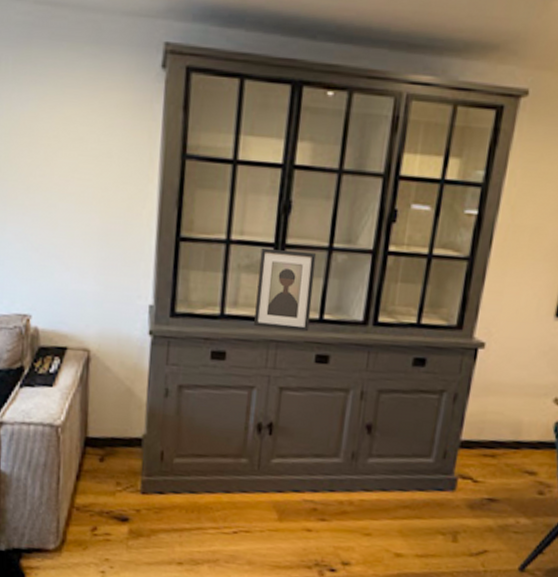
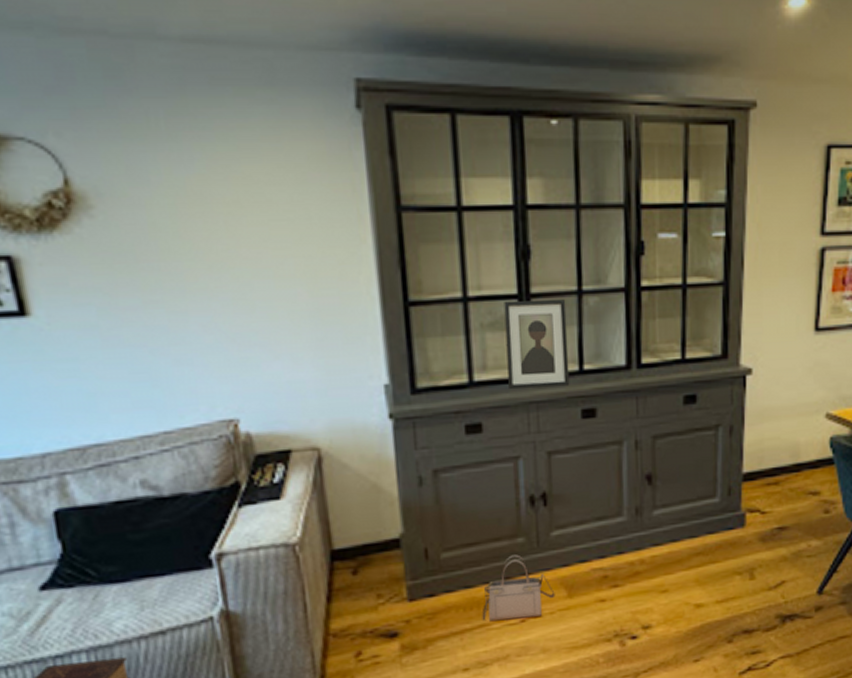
handbag: none [200,472,267,533] -> present [482,554,555,622]

